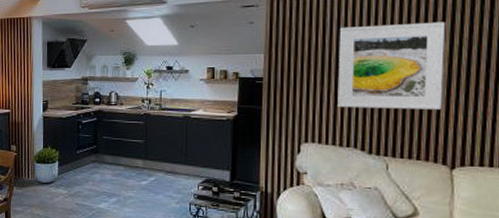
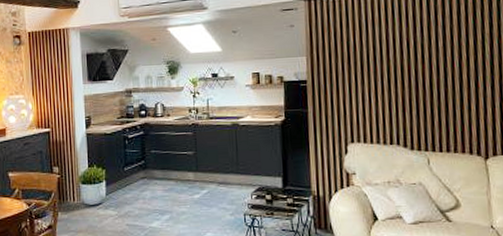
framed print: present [337,22,446,109] -> none [375,19,472,106]

